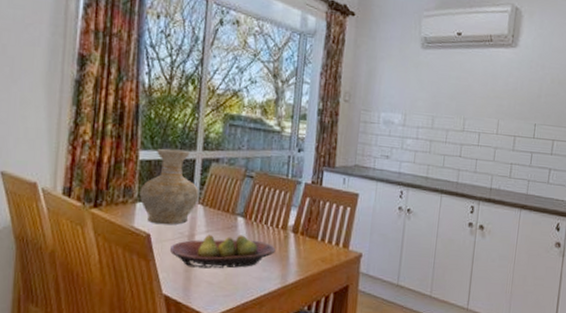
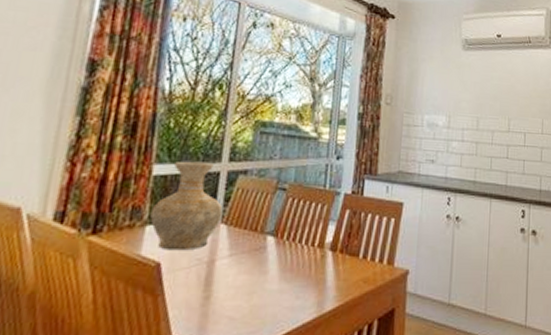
fruit bowl: present [169,234,276,269] -> none [183,257,311,301]

